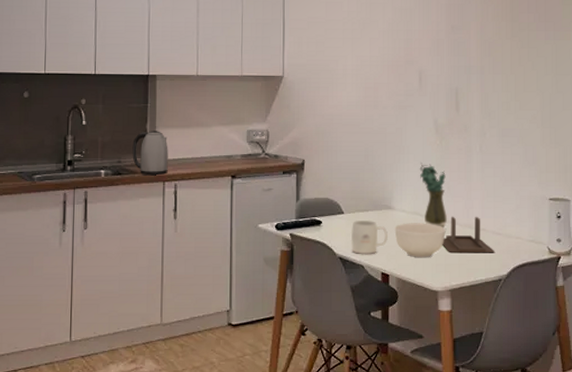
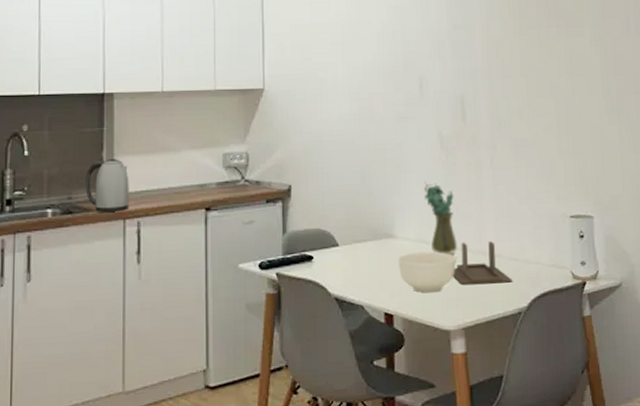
mug: present [350,219,388,255] -> none [347,251,390,293]

